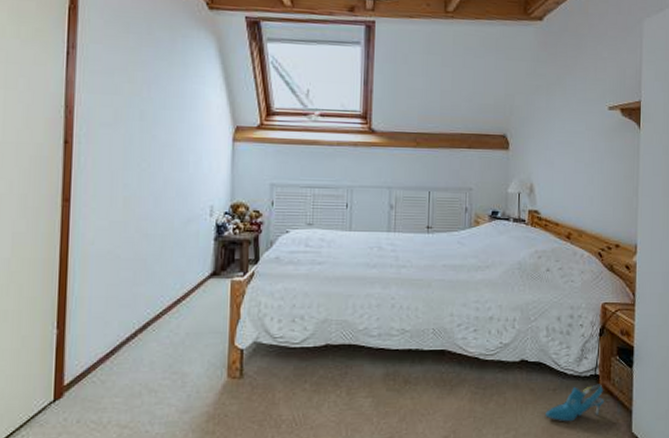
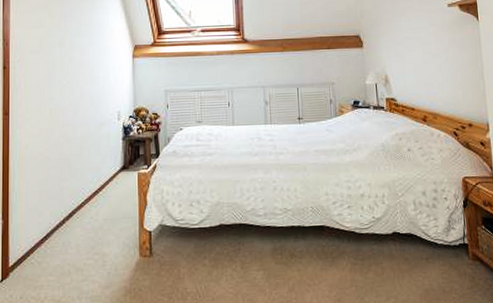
shoe: present [544,384,605,422] -> none [420,252,476,289]

